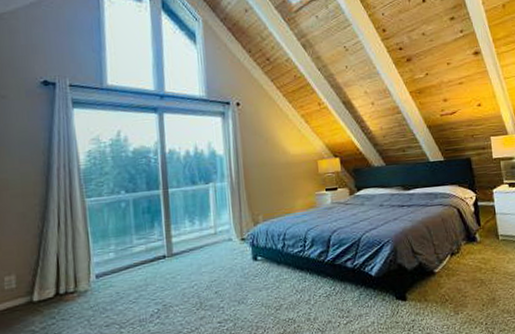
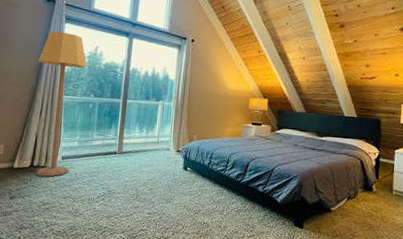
lamp: none [44,119,110,305] -> present [35,31,87,177]

